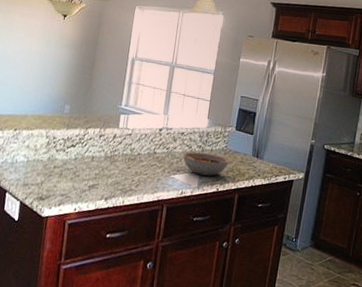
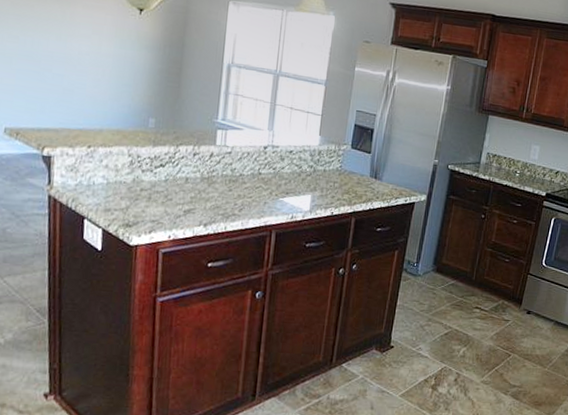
bowl: present [183,152,230,176] -> none [292,172,345,199]

